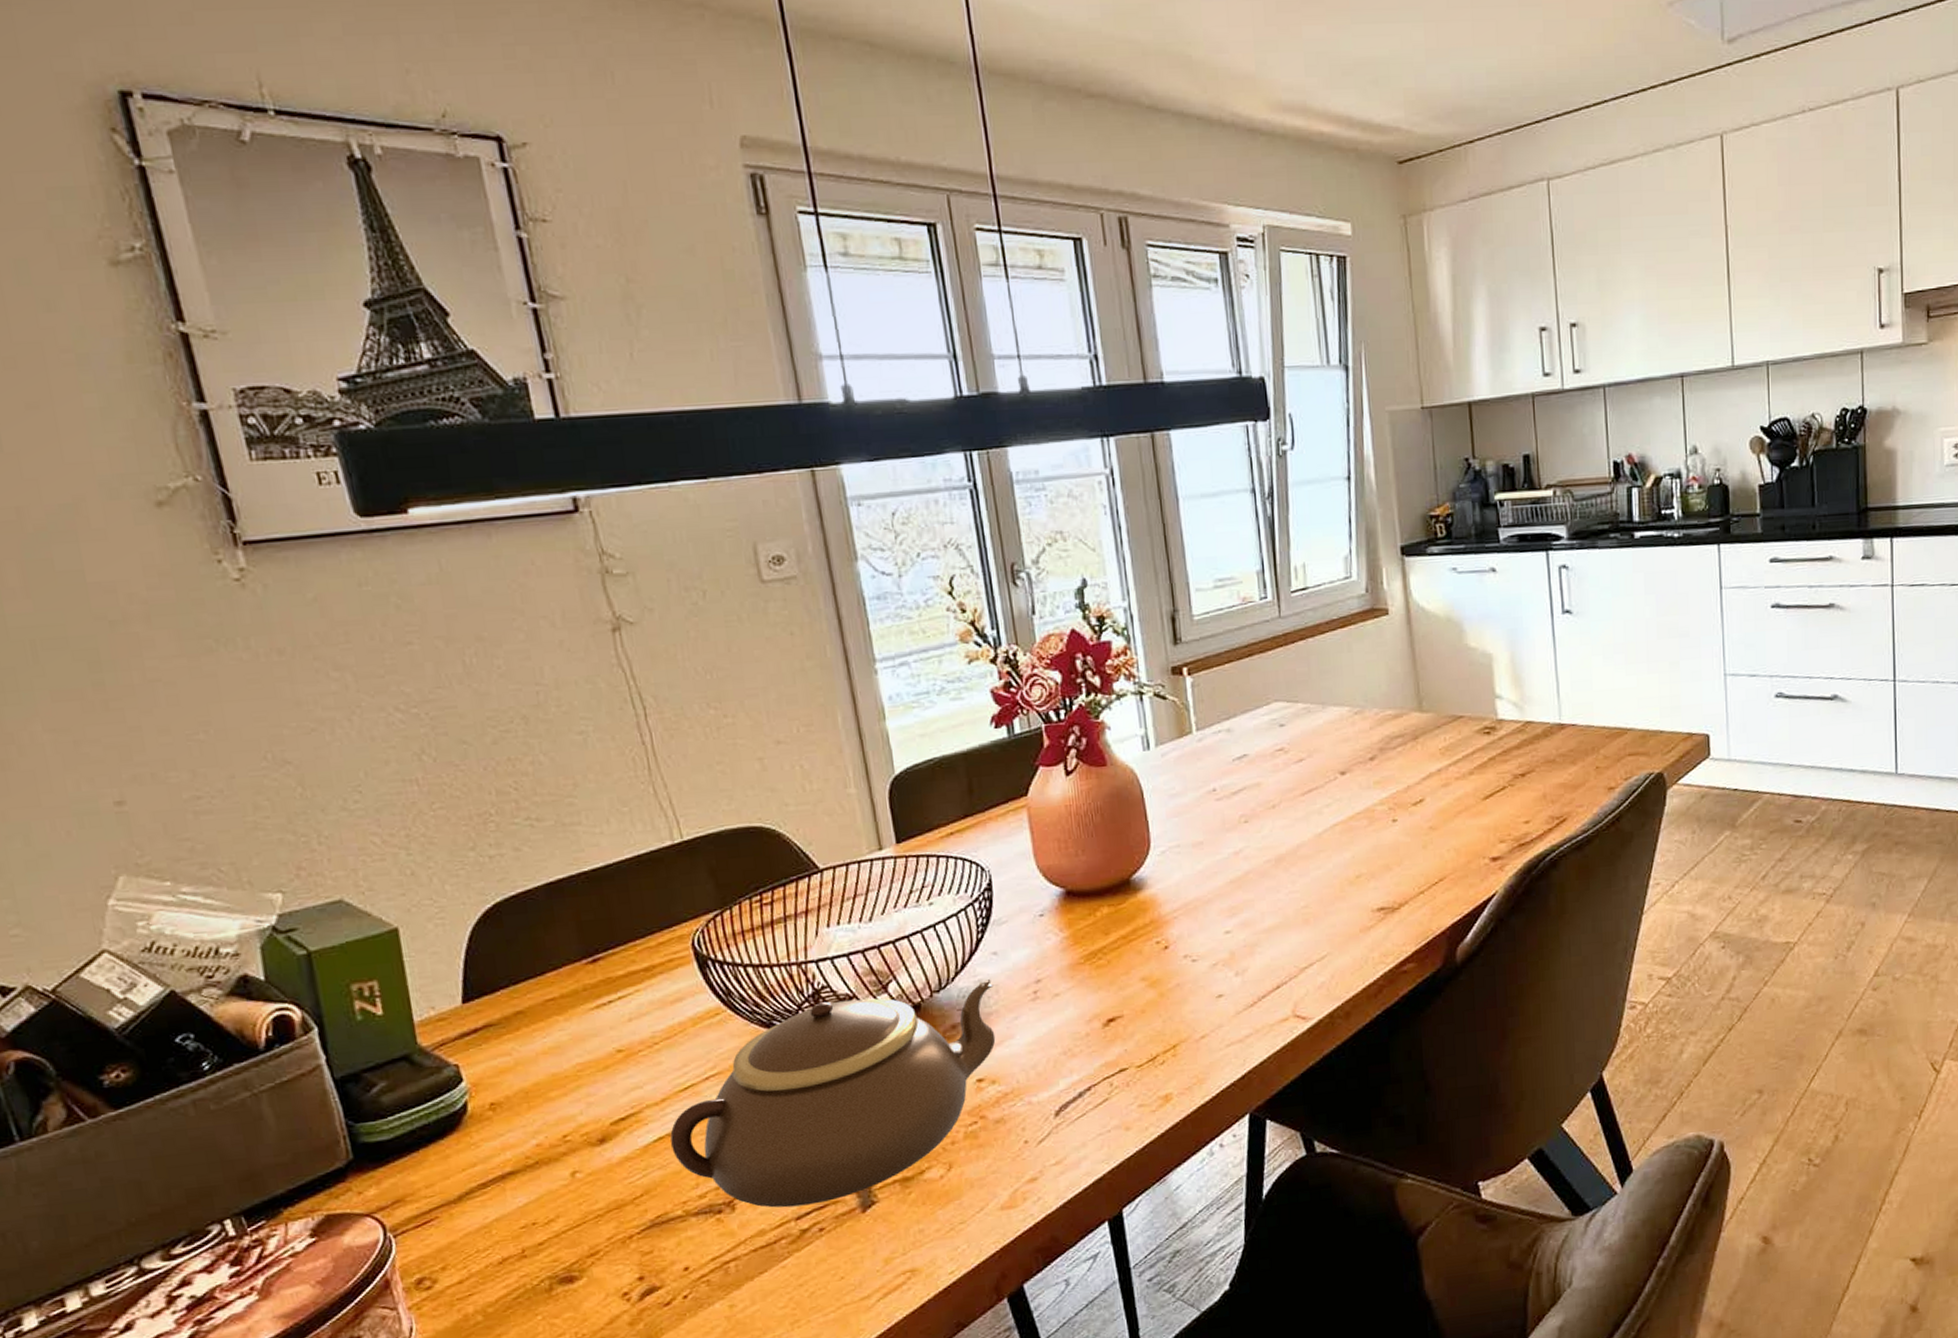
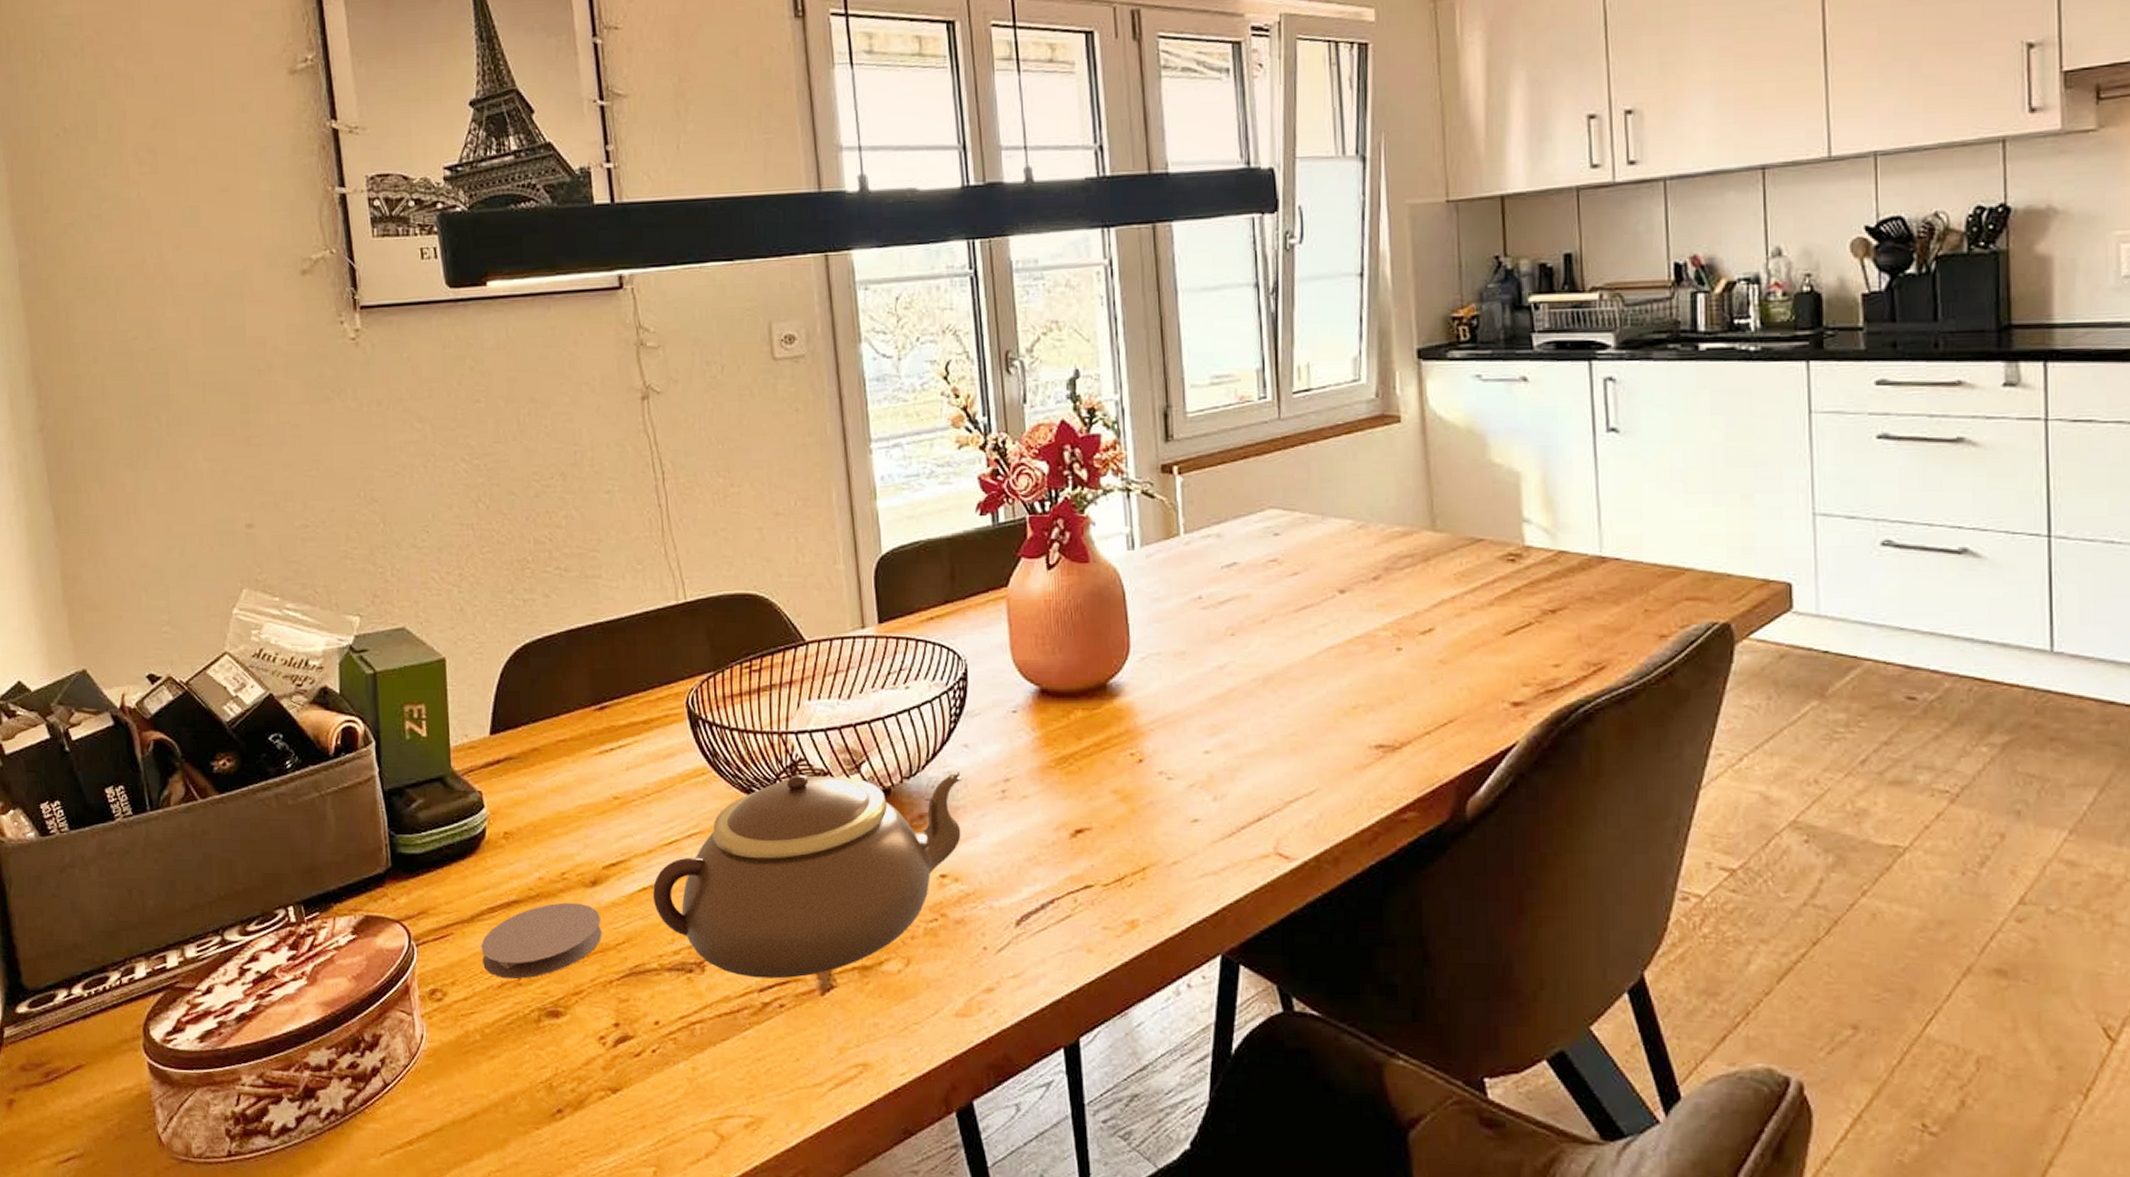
coaster: none [473,1163,616,1254] -> present [481,902,602,979]

